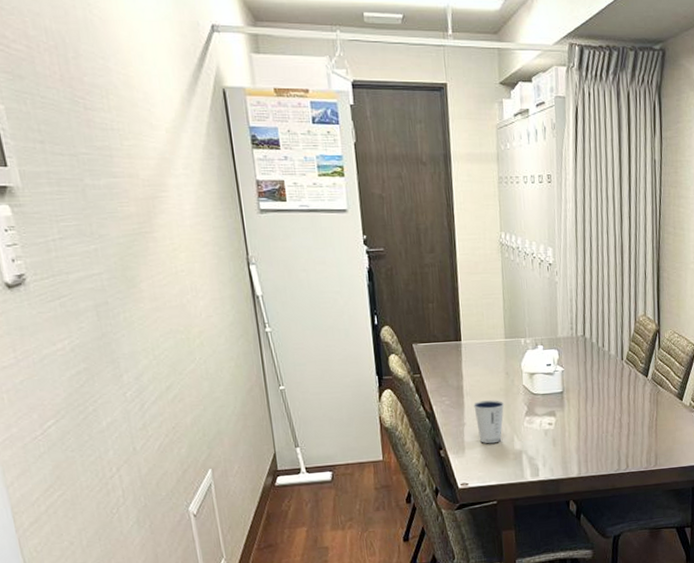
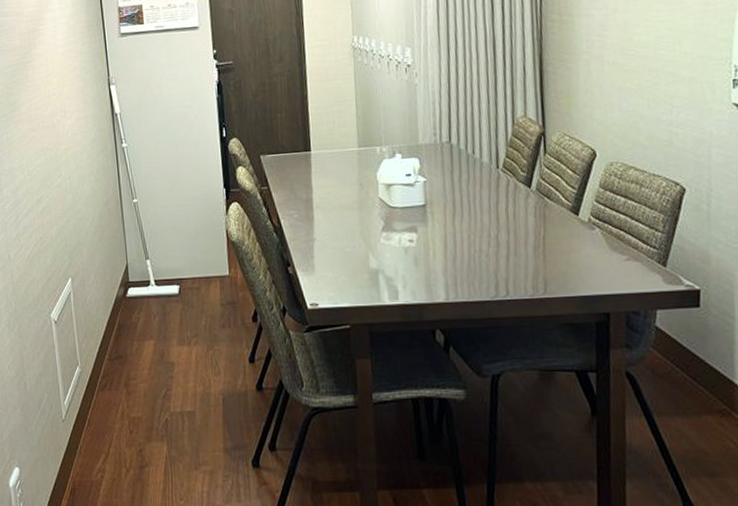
dixie cup: present [473,400,505,444] -> none [324,214,358,262]

